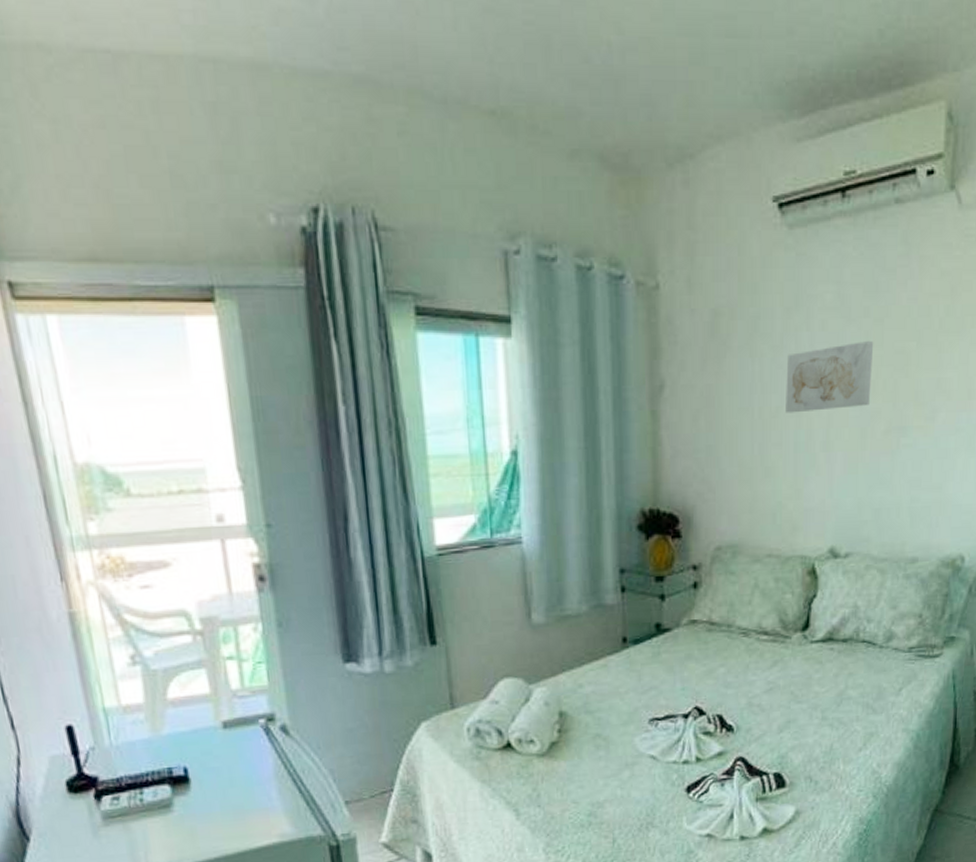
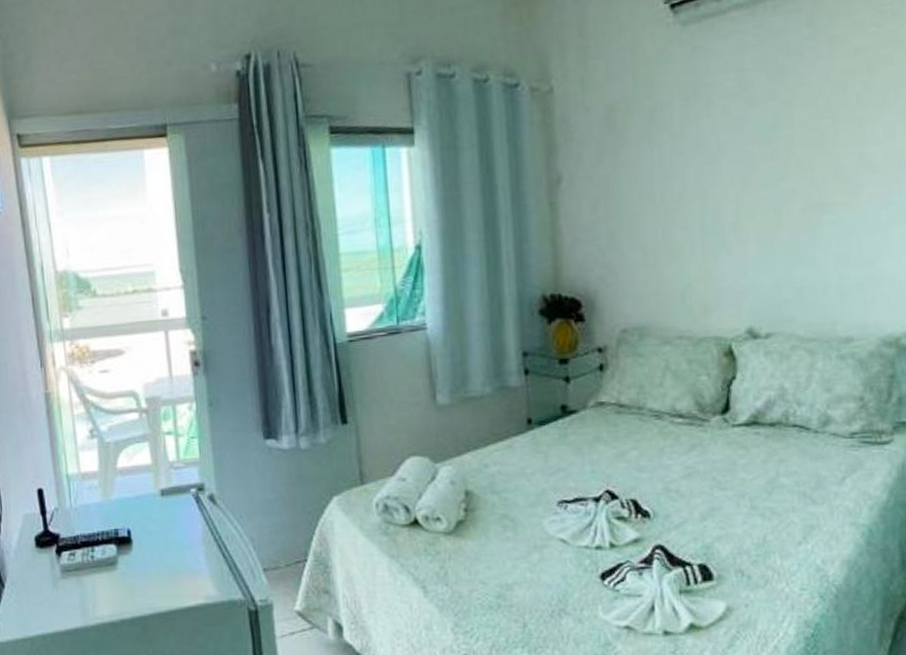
wall art: present [786,341,874,413] -> none [688,122,783,197]

